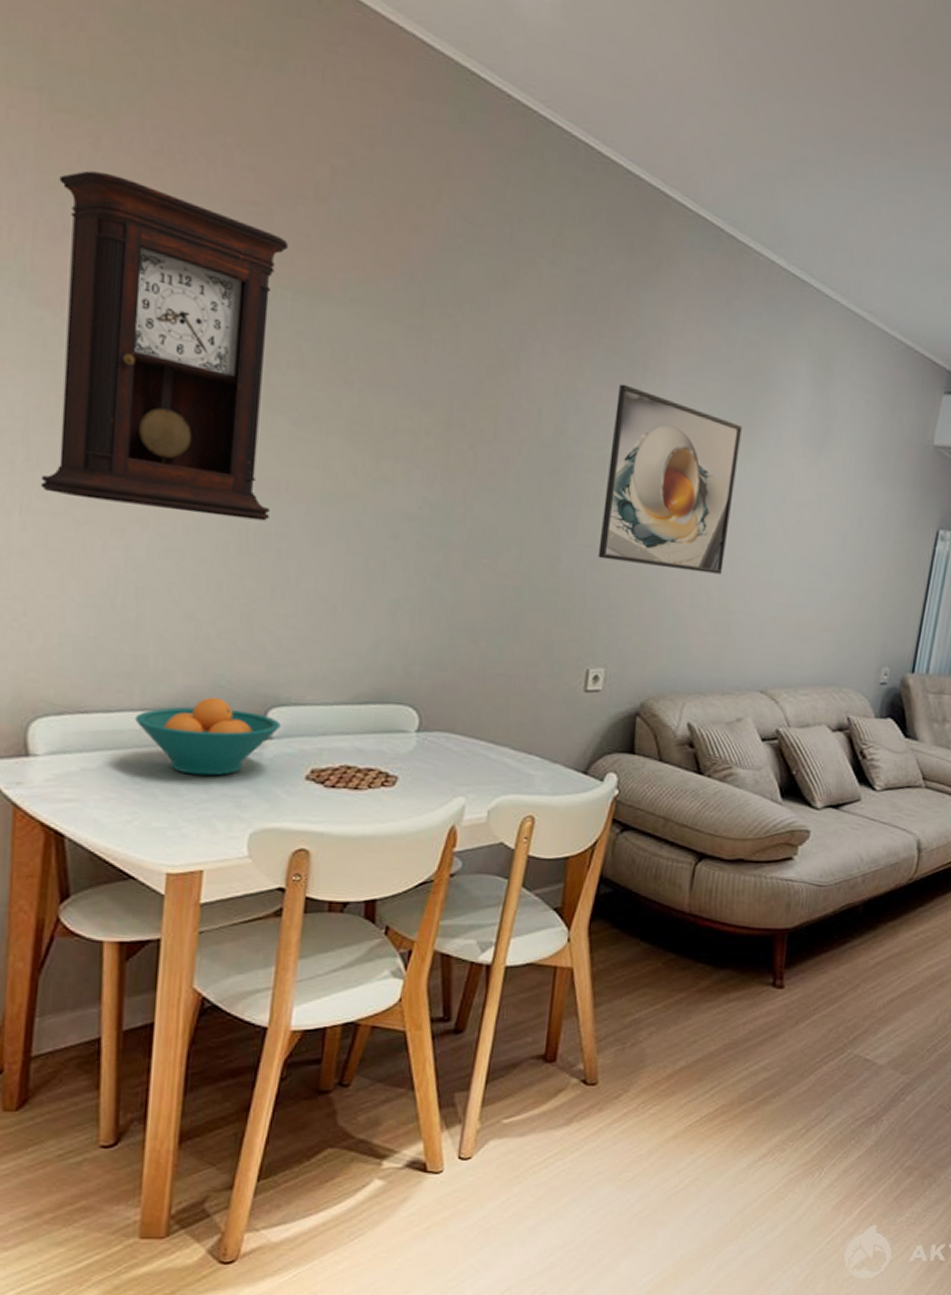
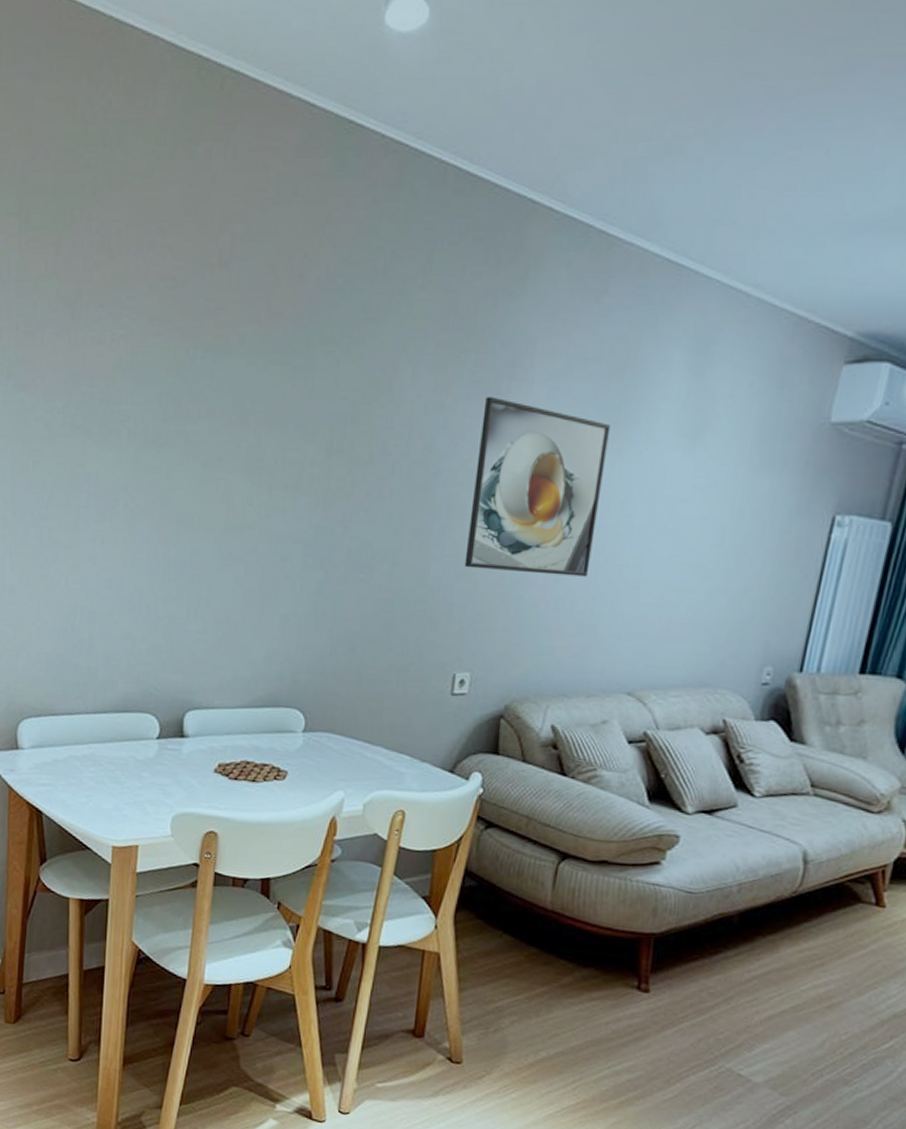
pendulum clock: present [40,170,288,521] -> none [23,274,198,552]
fruit bowl: present [135,697,281,776] -> none [89,702,195,768]

